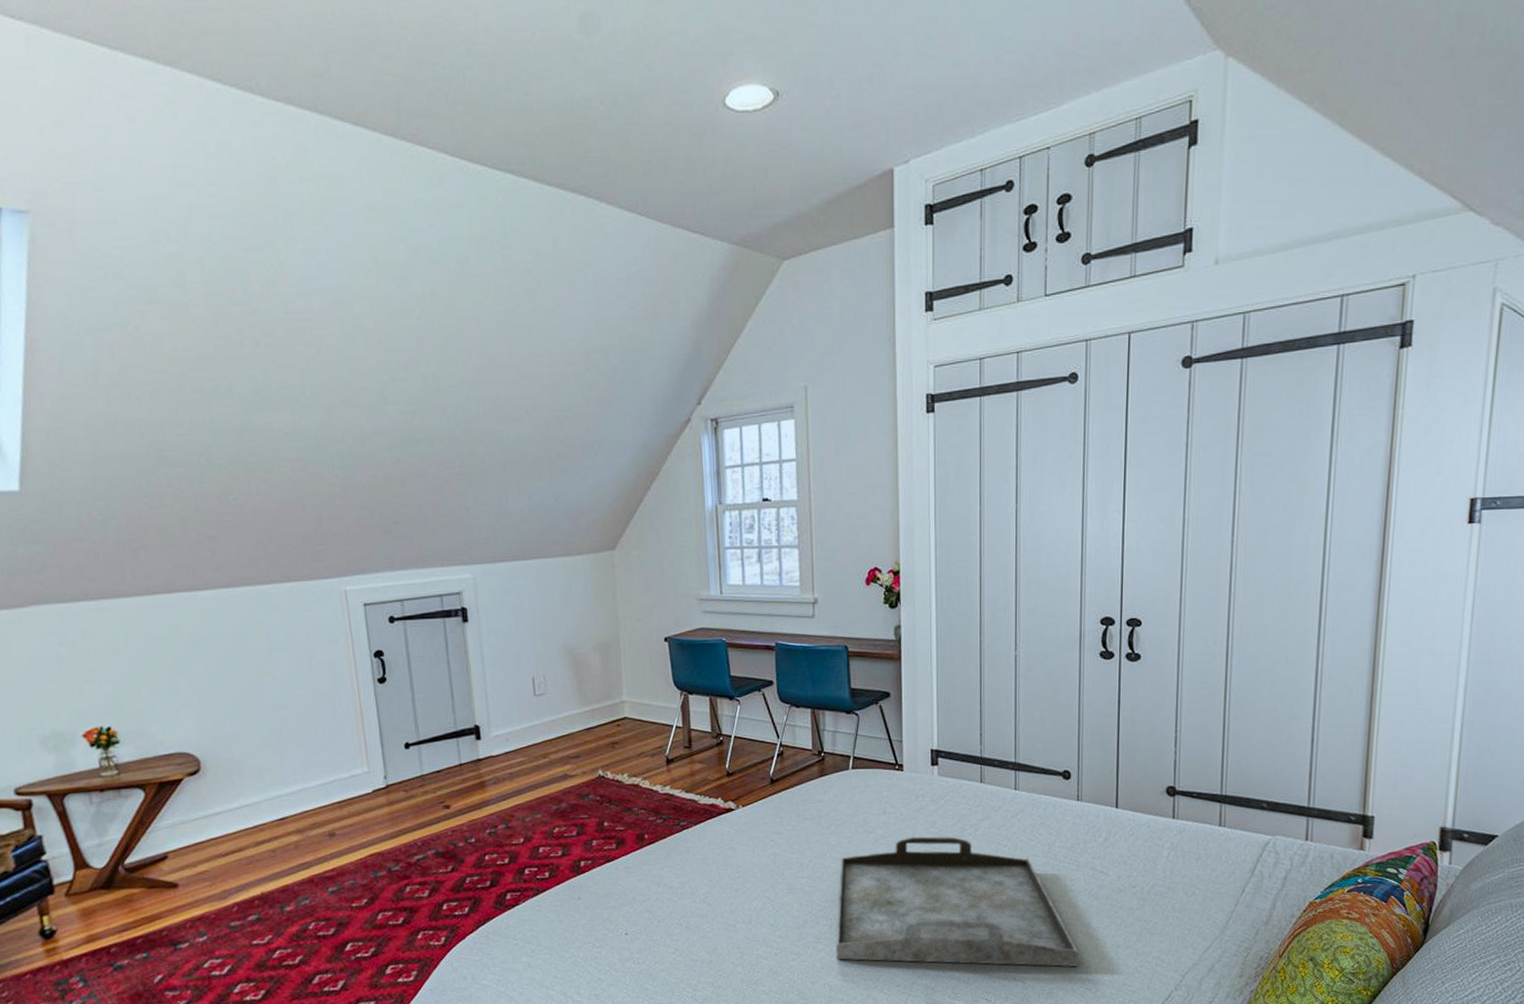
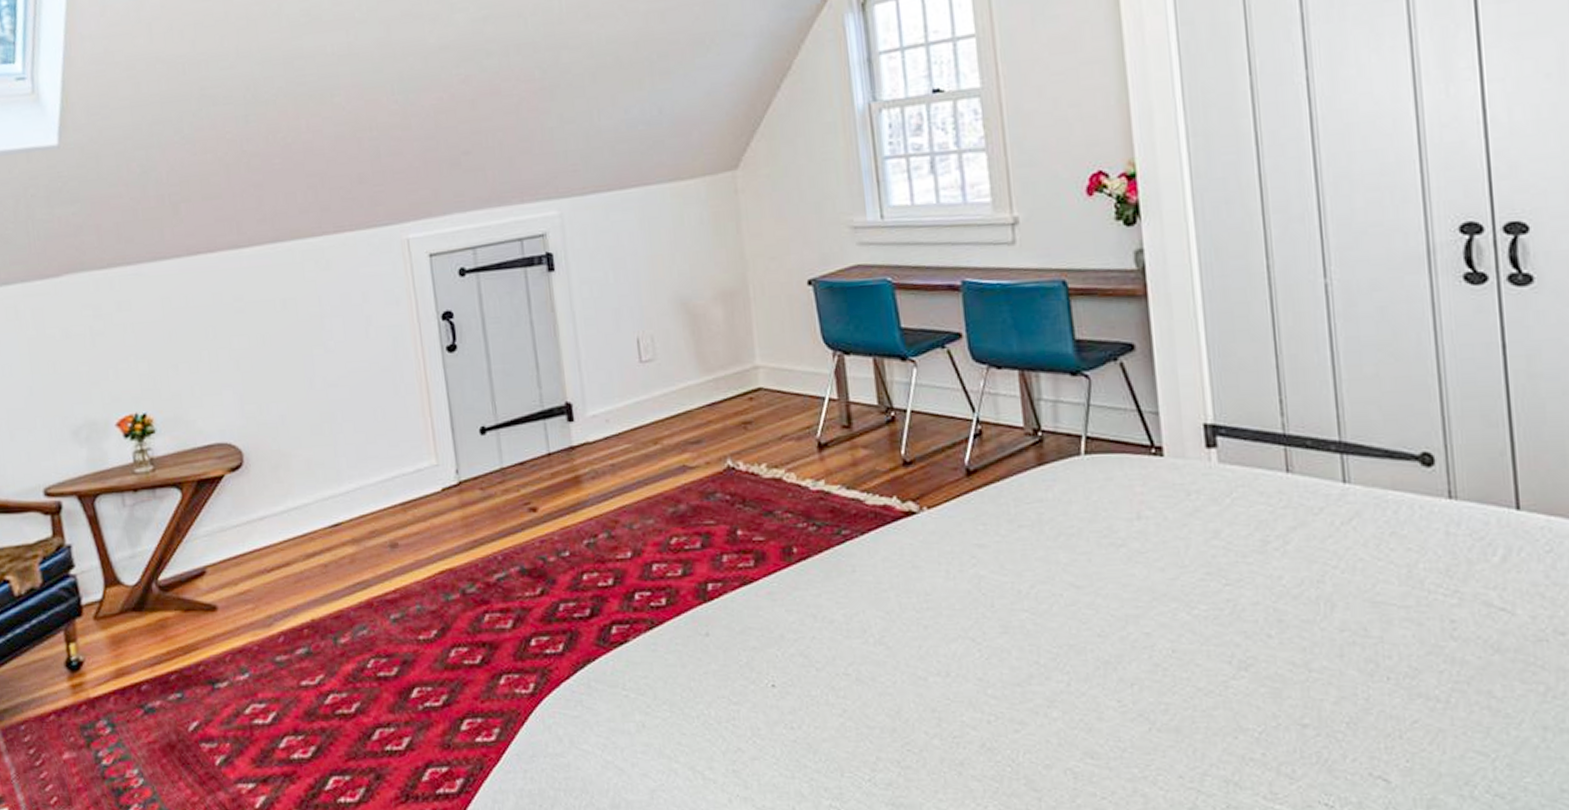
serving tray: present [836,836,1078,967] -> none [1076,552,1477,758]

